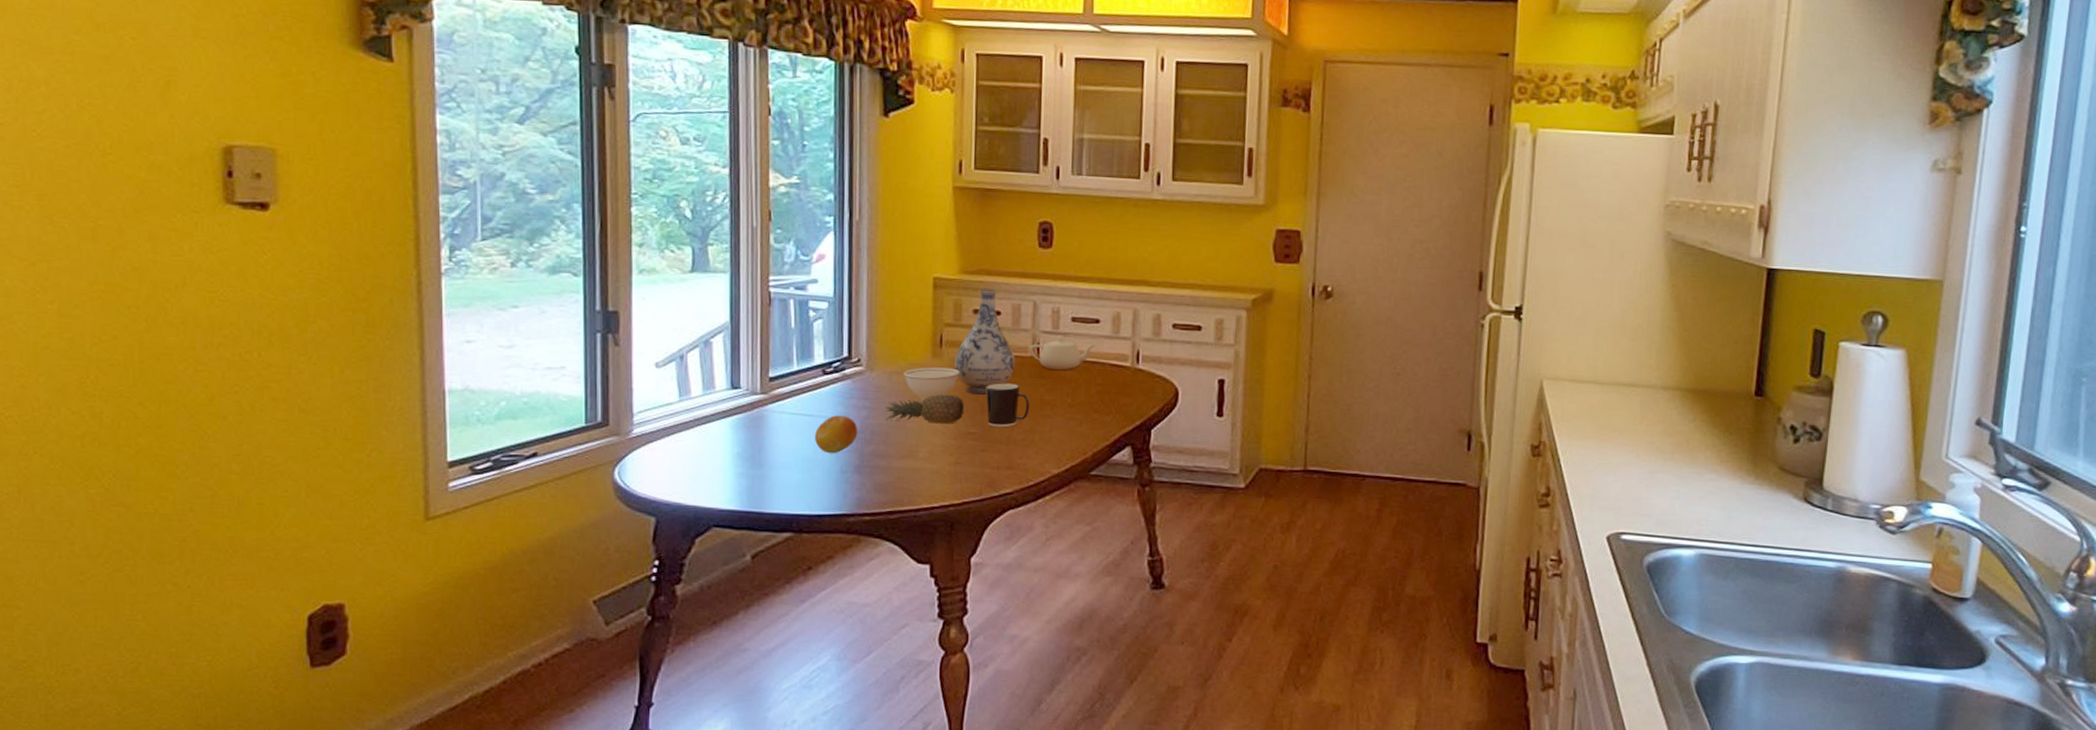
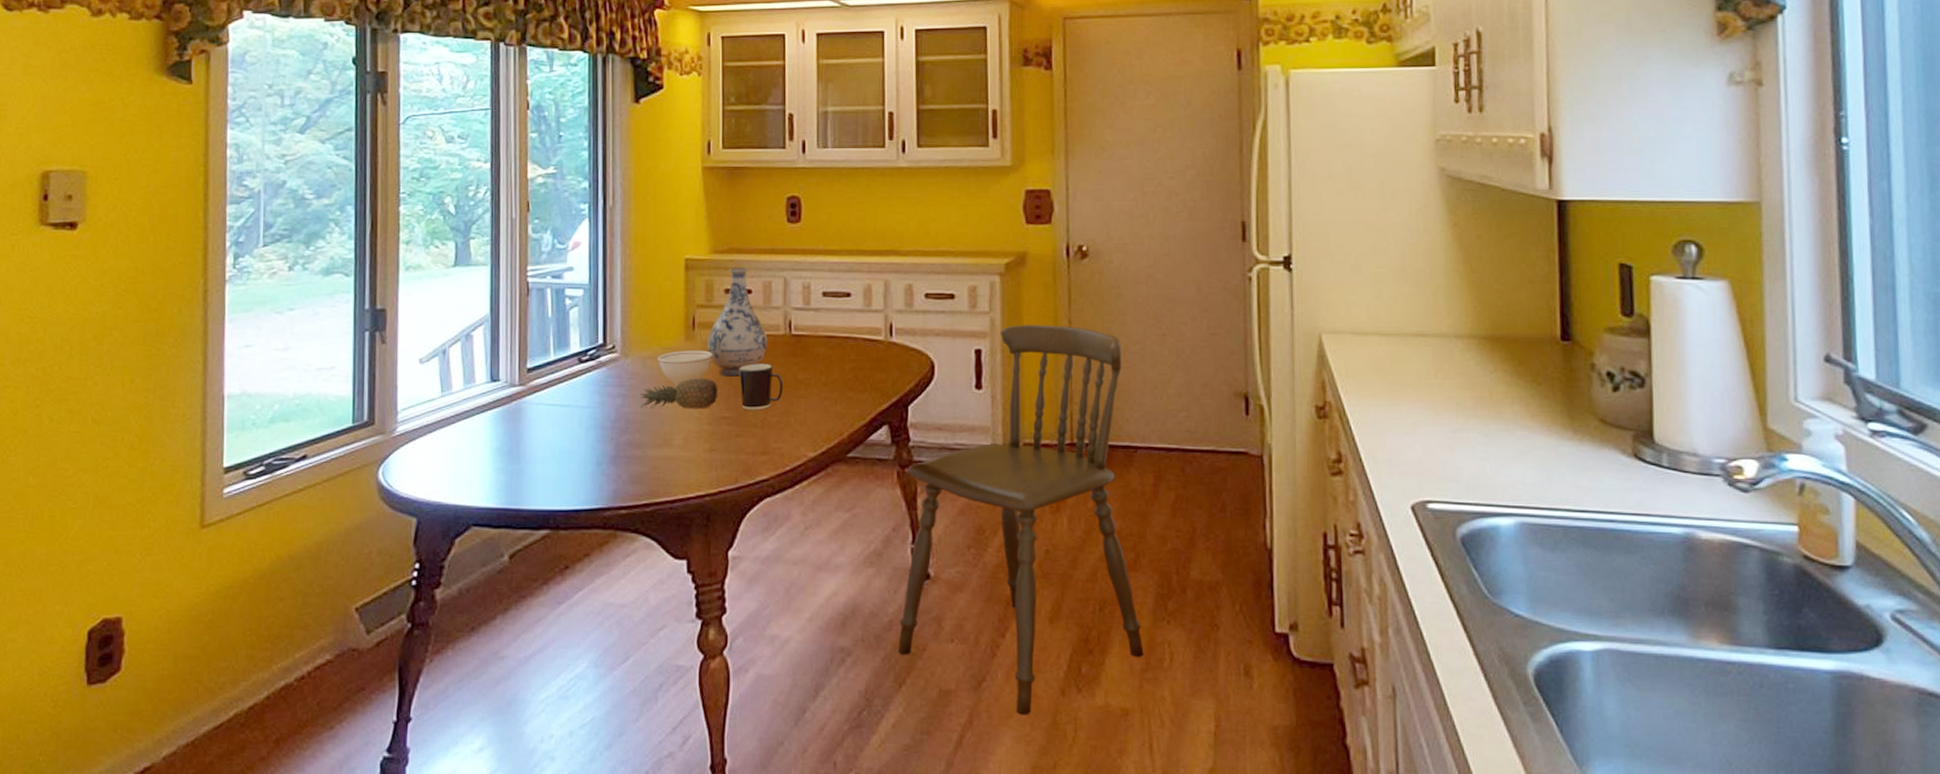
fruit: present [814,415,858,454] -> none [570,405,614,445]
teapot: present [1029,336,1096,371] -> none [781,312,848,348]
dining chair: none [1131,358,1358,708] -> present [898,325,1144,714]

